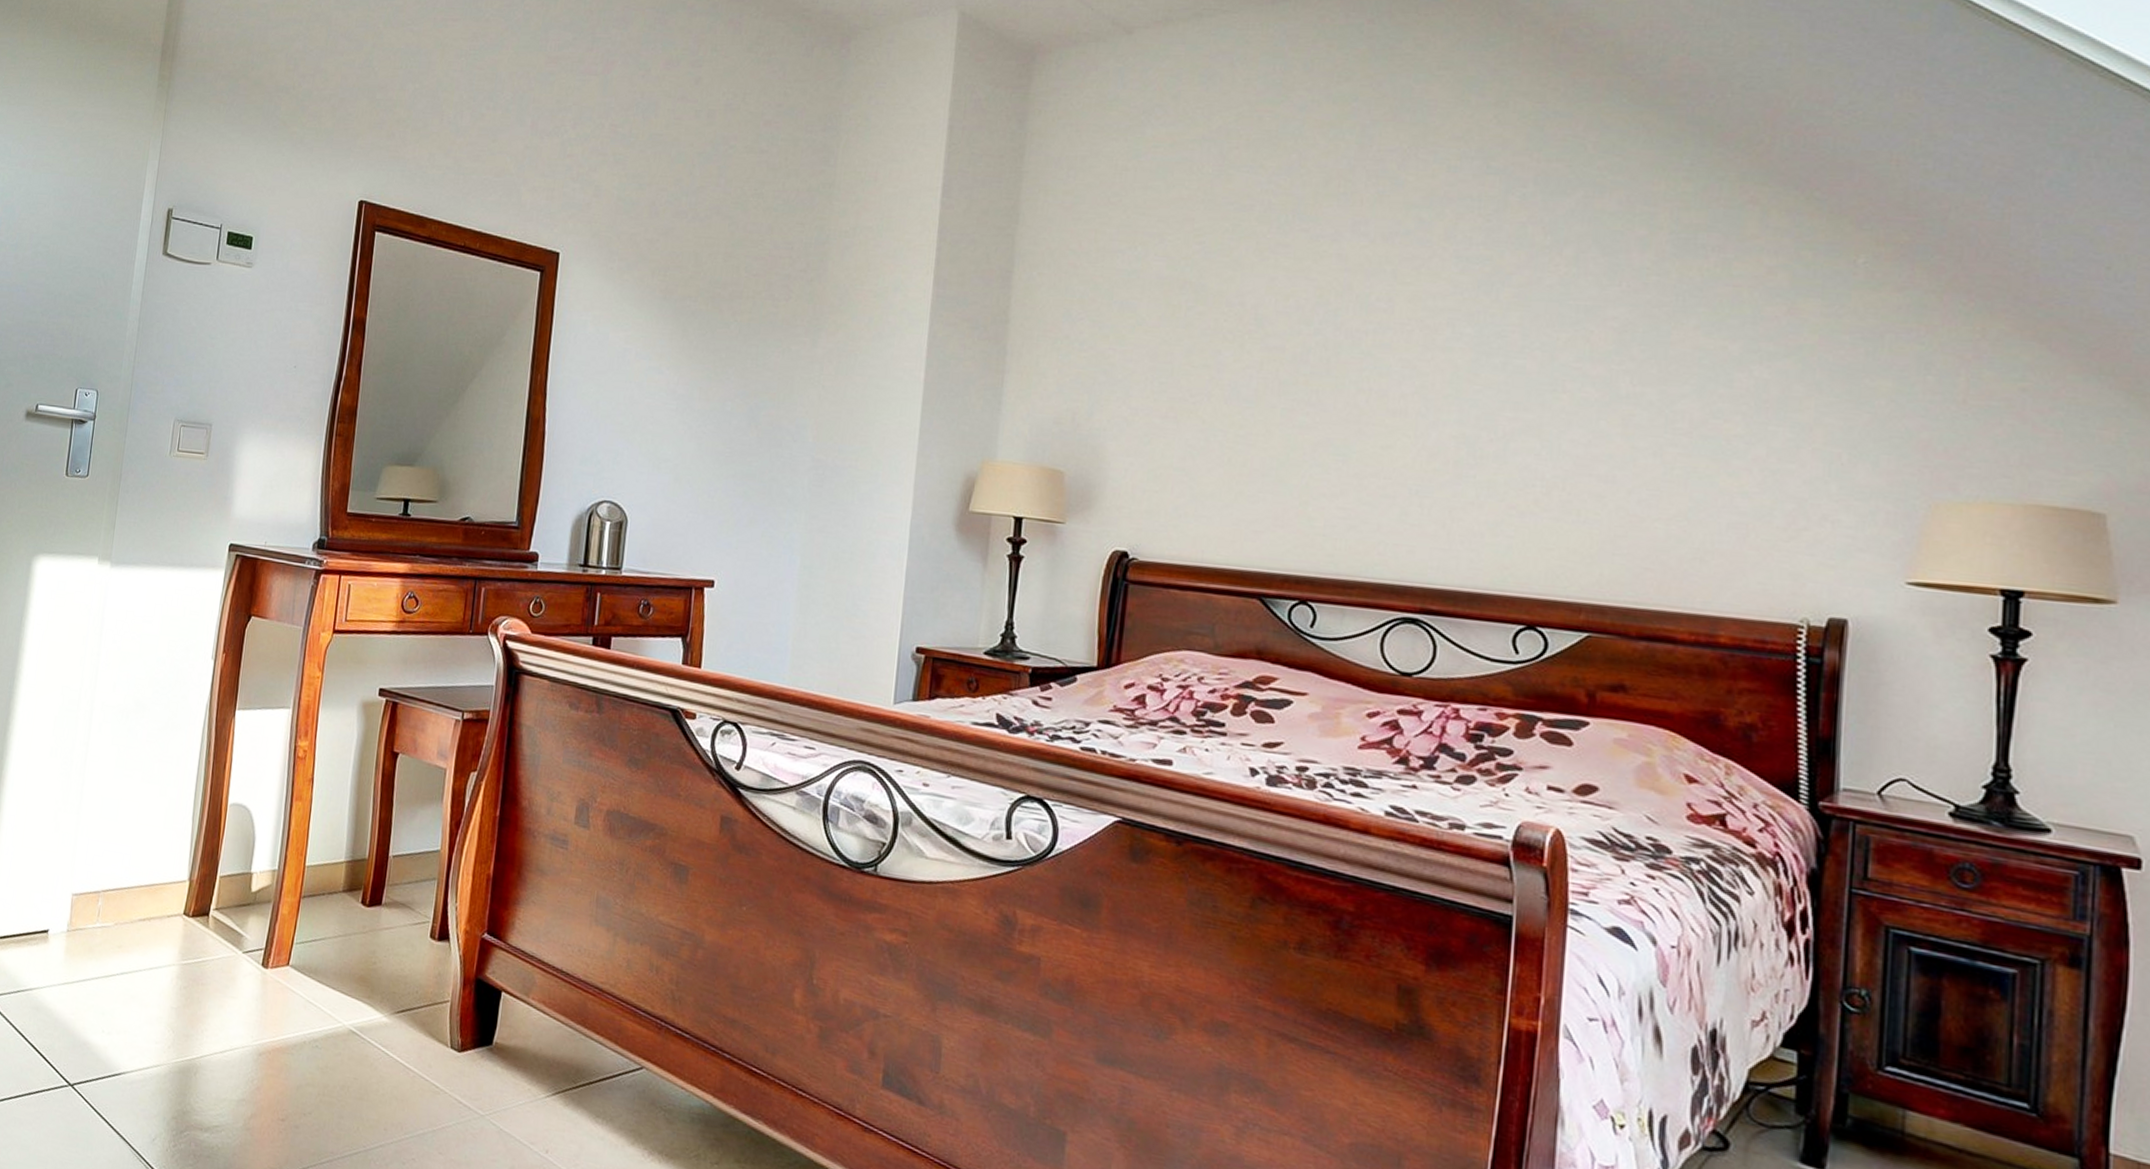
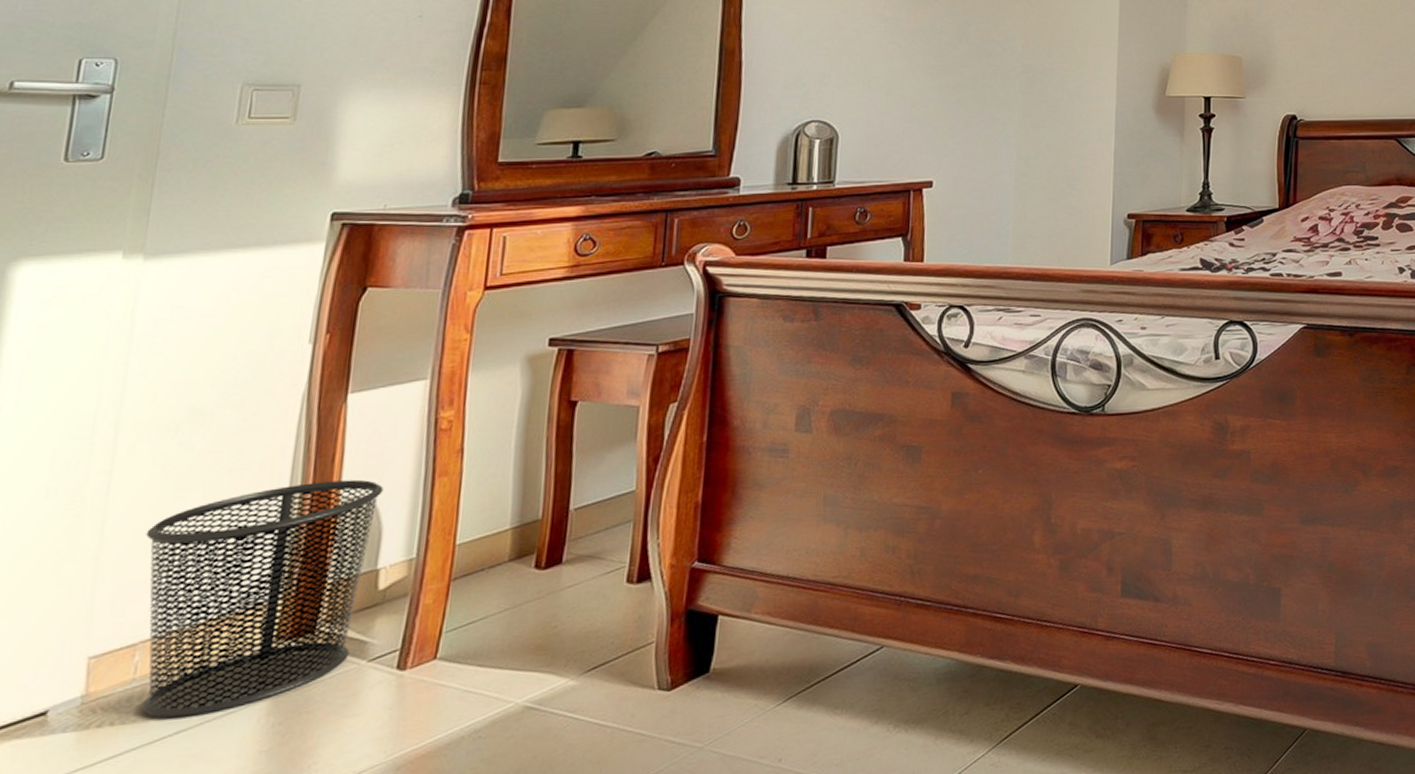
waste bin: none [102,782,258,965] -> present [141,479,384,719]

